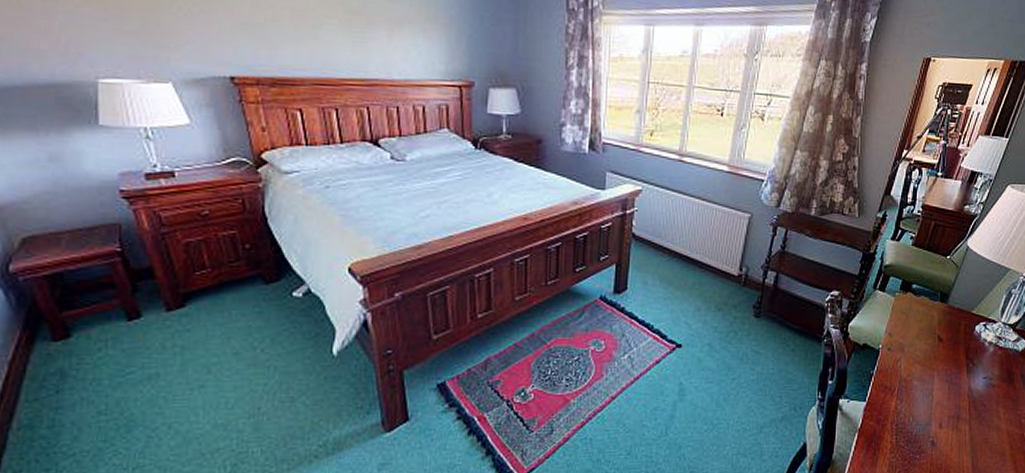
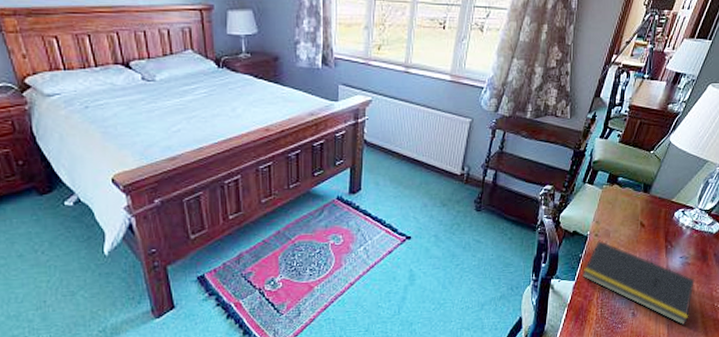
notepad: none [874,355,1001,458] -> present [582,240,695,326]

